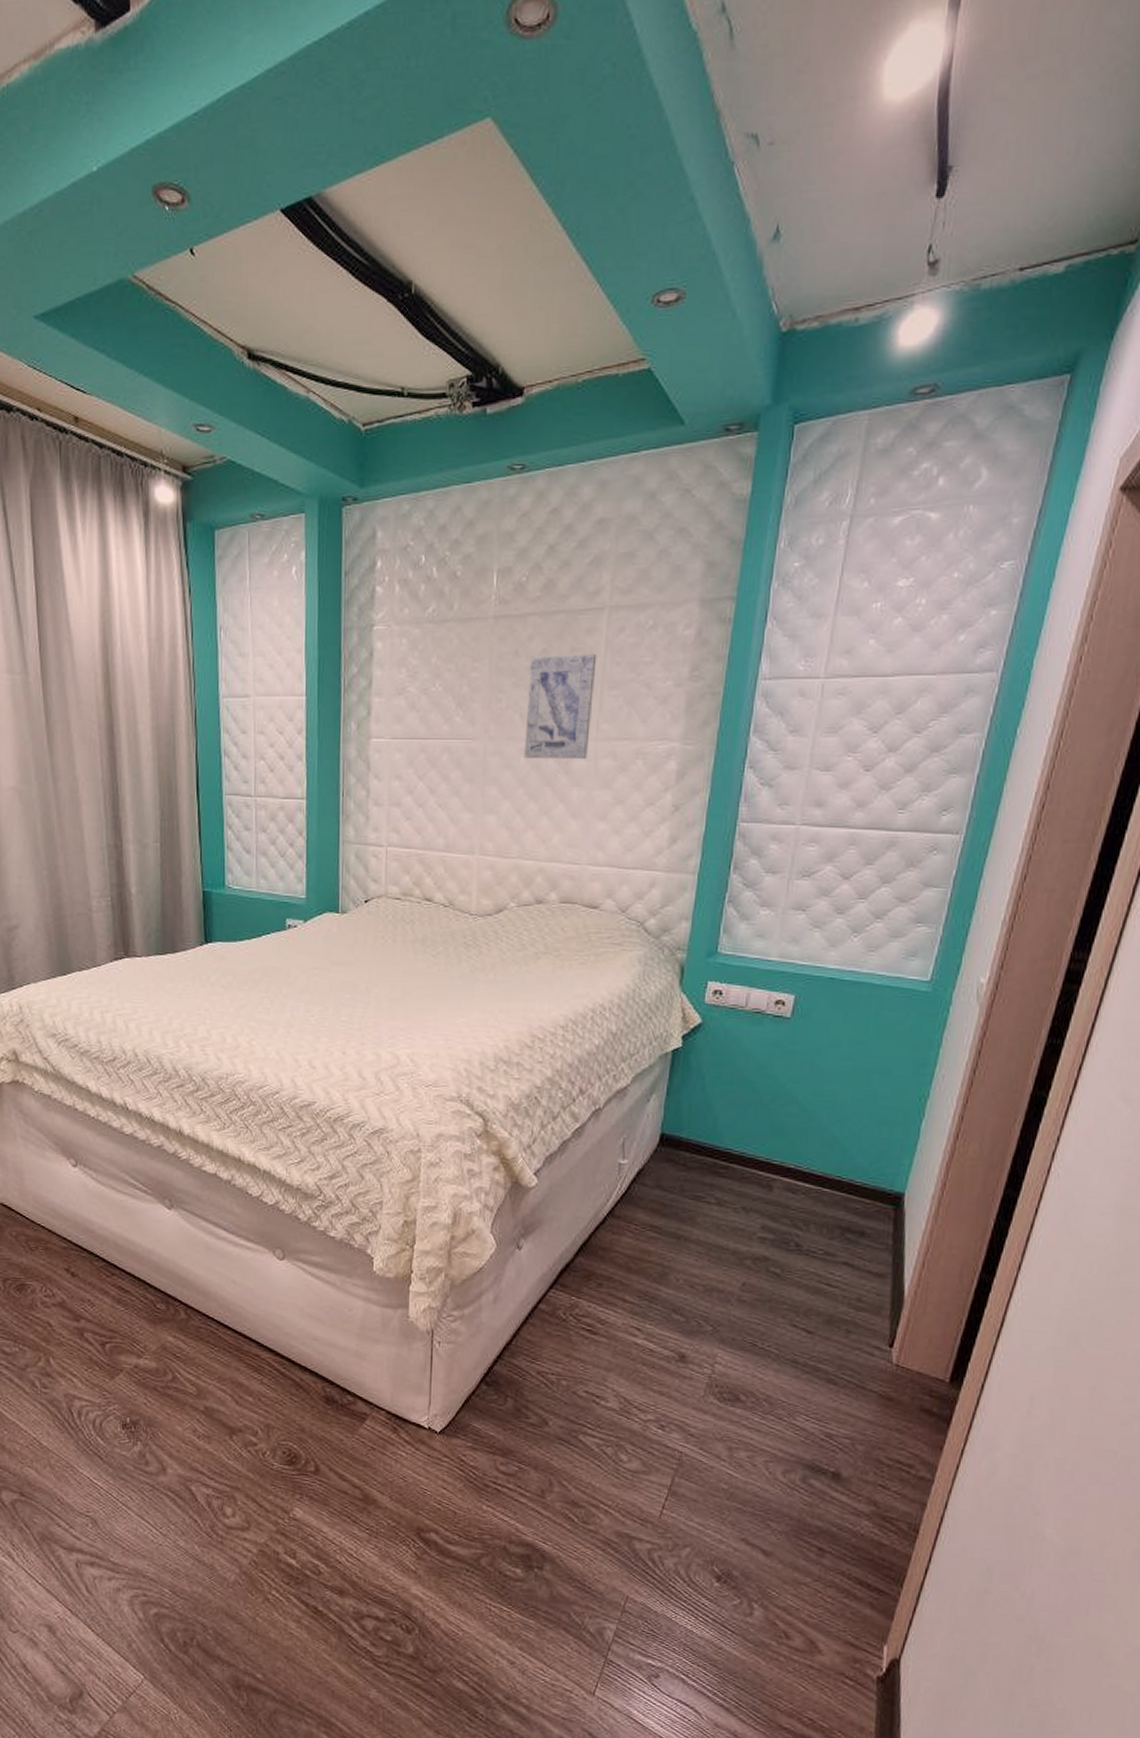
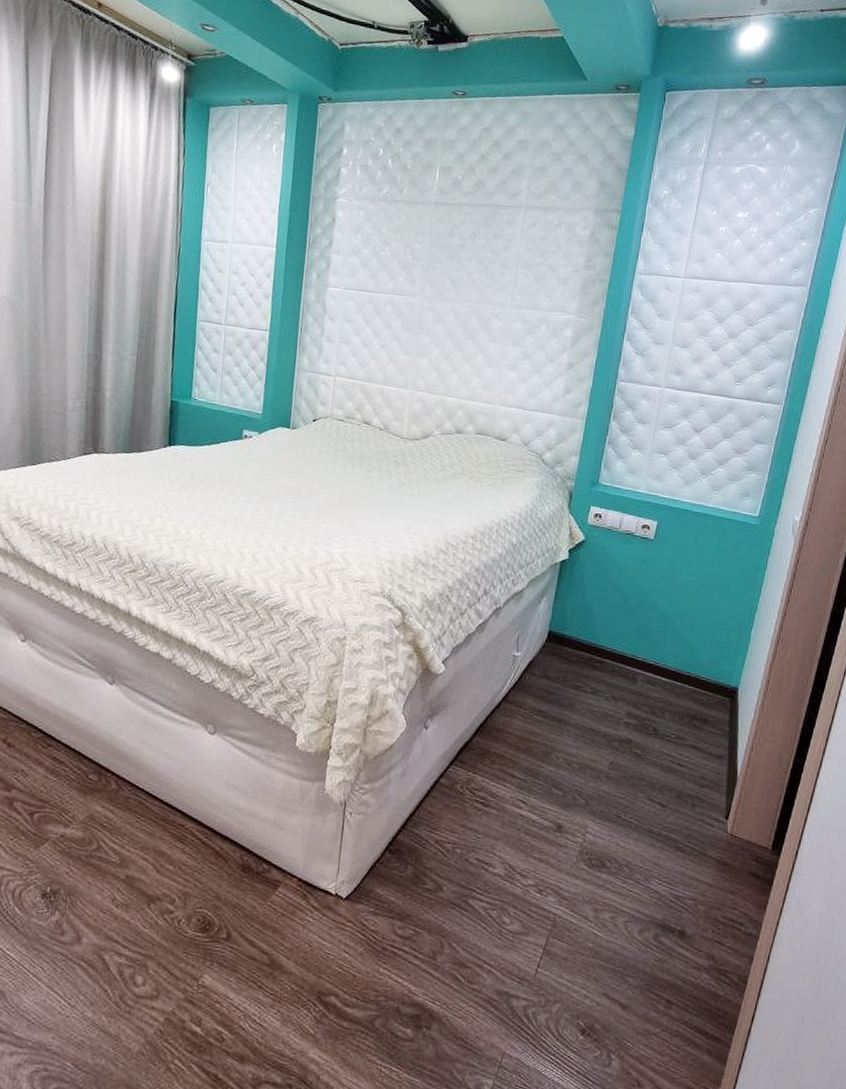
wall art: present [524,653,597,760] -> none [453,237,514,322]

